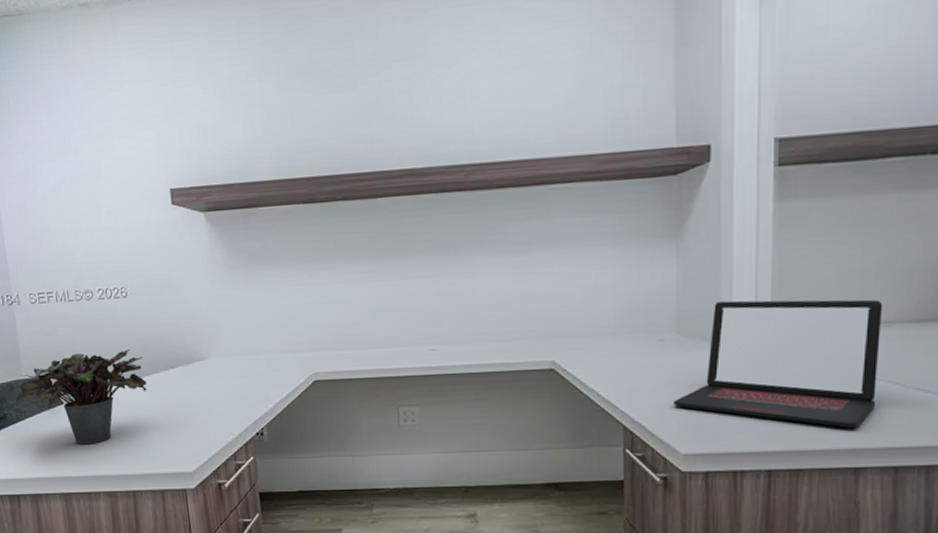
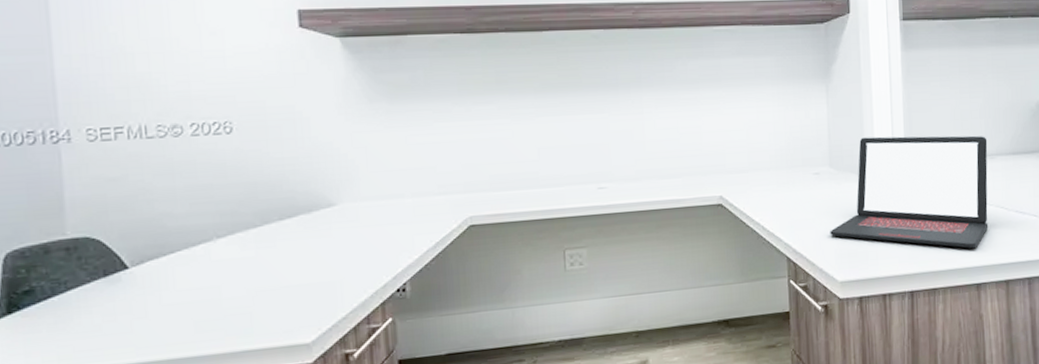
potted plant: present [16,349,147,445] -> none [53,196,254,320]

